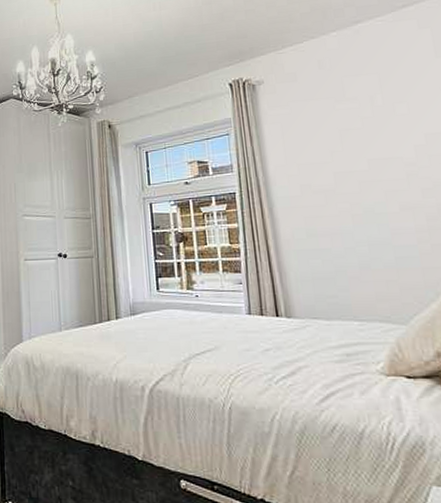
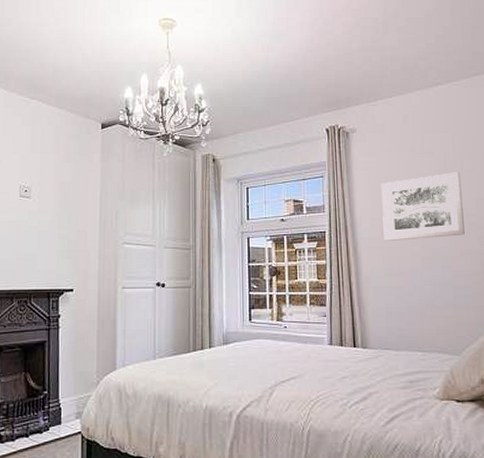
wall art: none [296,117,403,199] -> present [381,172,465,241]

